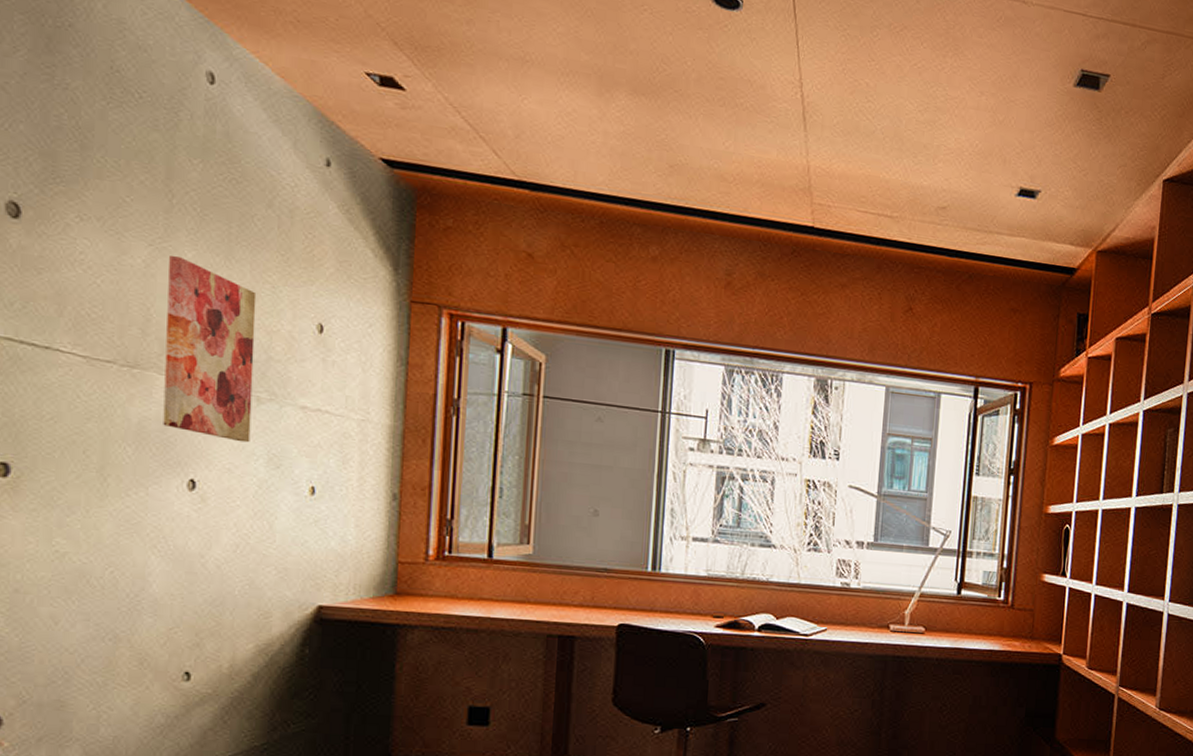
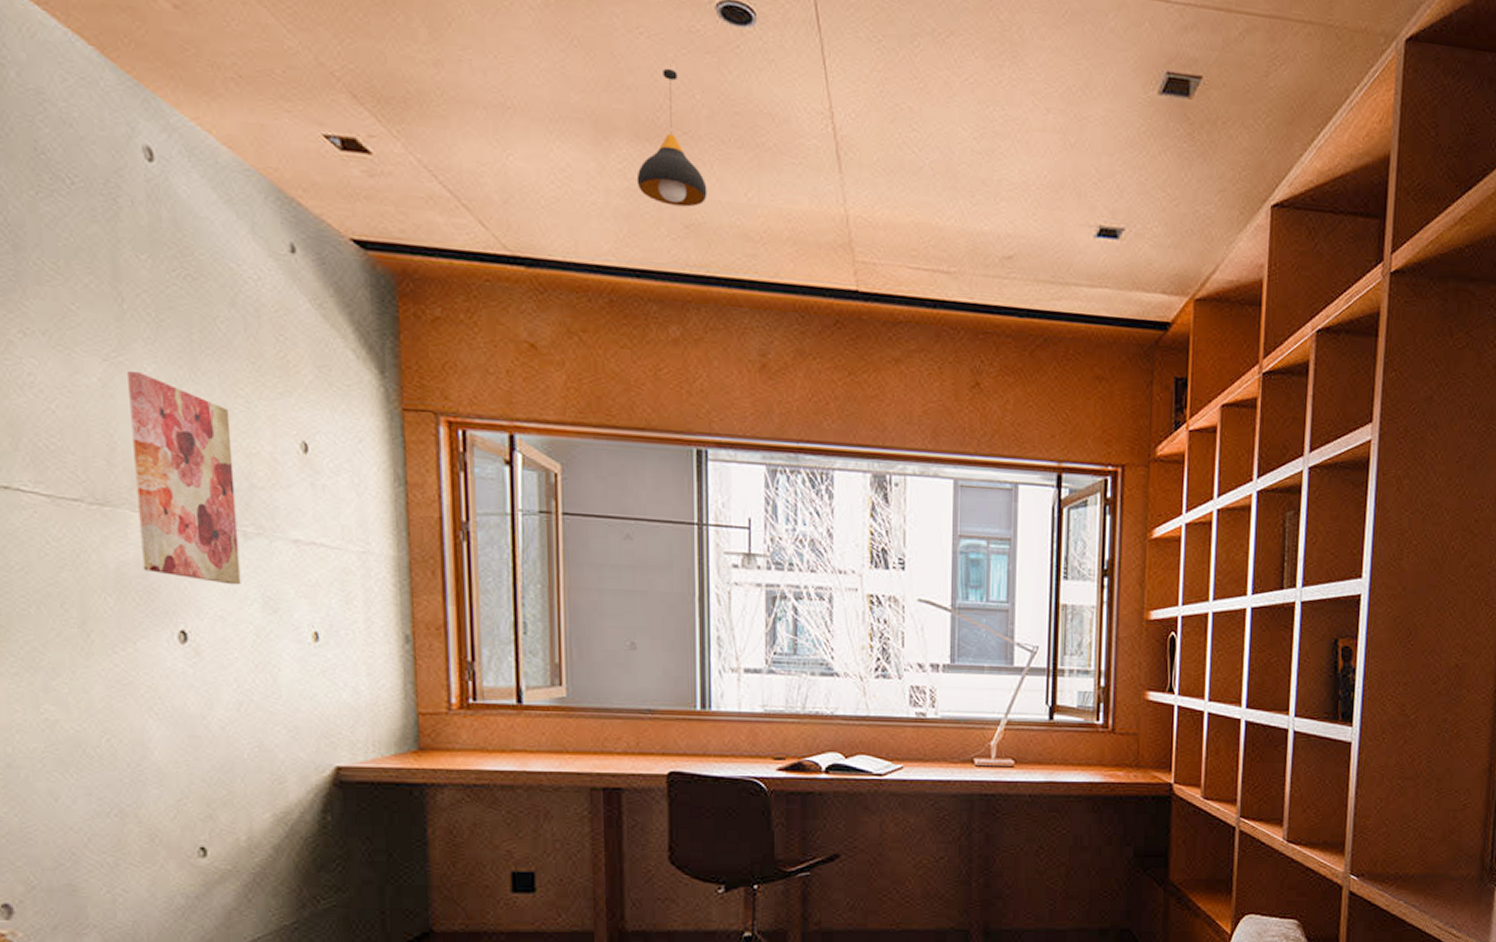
pendant light: none [631,38,692,151] -> present [636,68,707,207]

